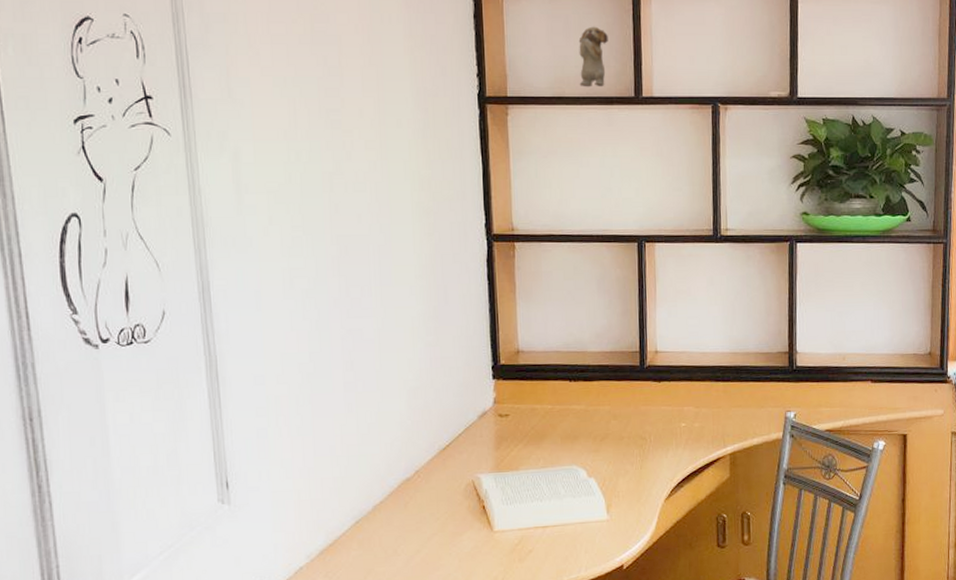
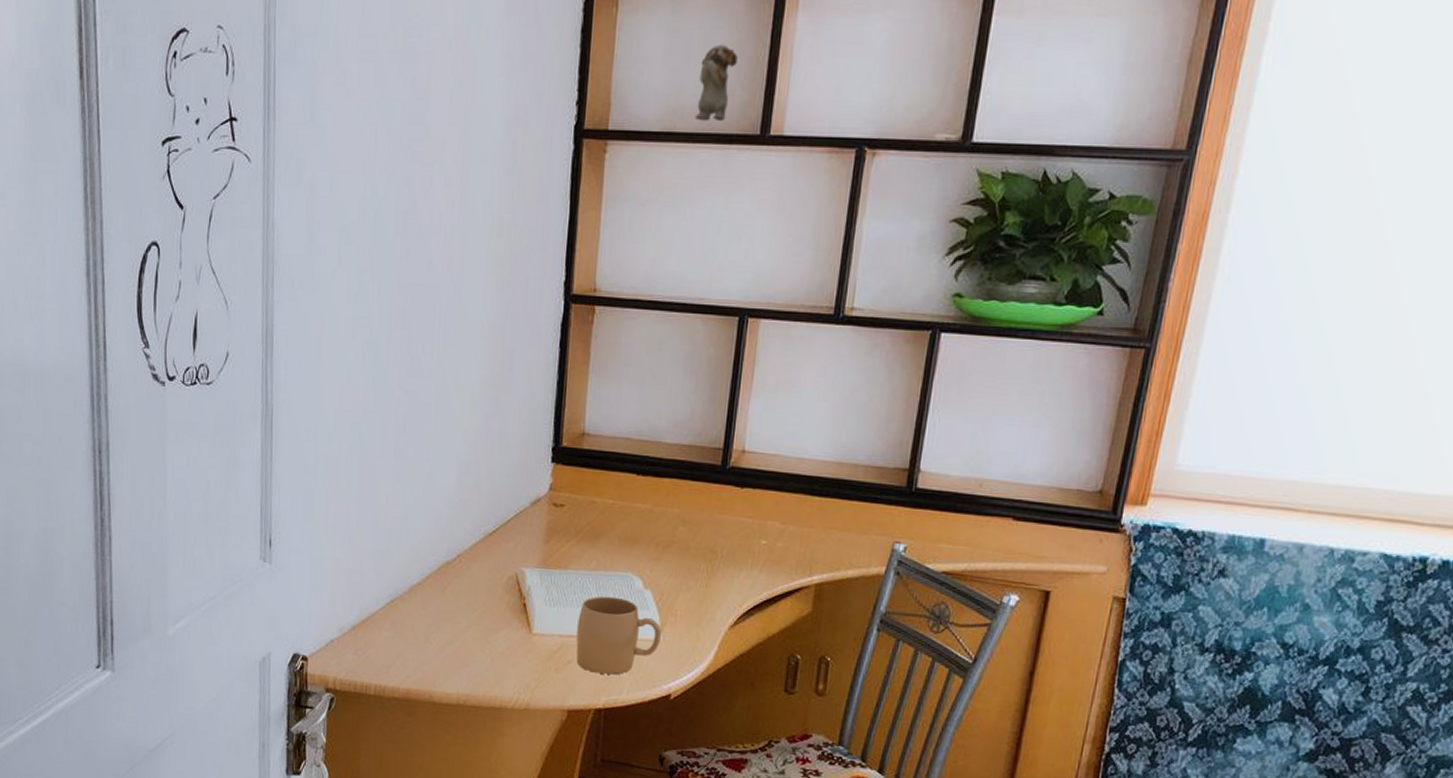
mug: none [534,488,609,557] -> present [576,596,662,675]

